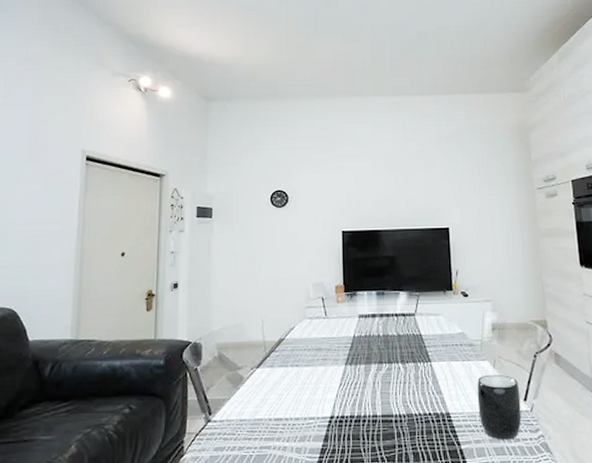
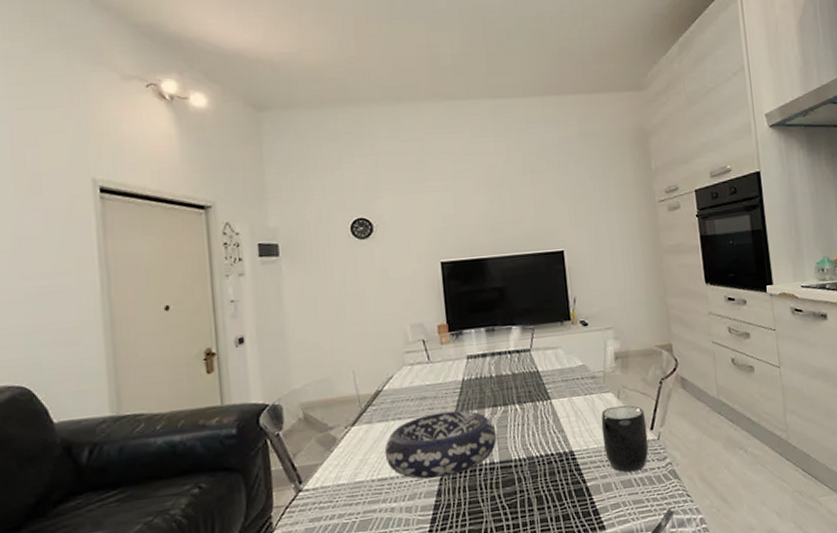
decorative bowl: none [282,363,381,424] -> present [384,410,497,479]

